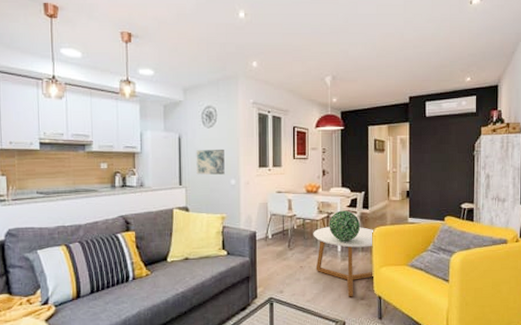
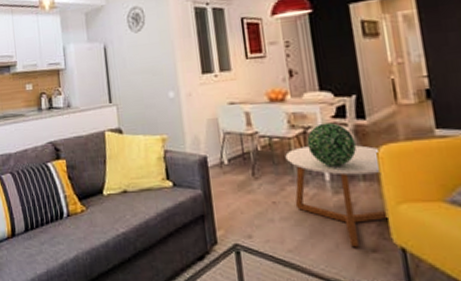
wall art: present [196,150,225,176] -> none [124,56,161,89]

